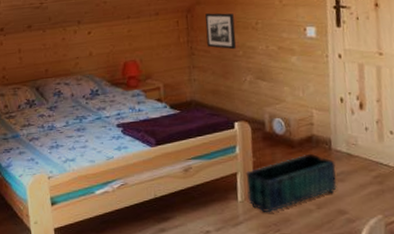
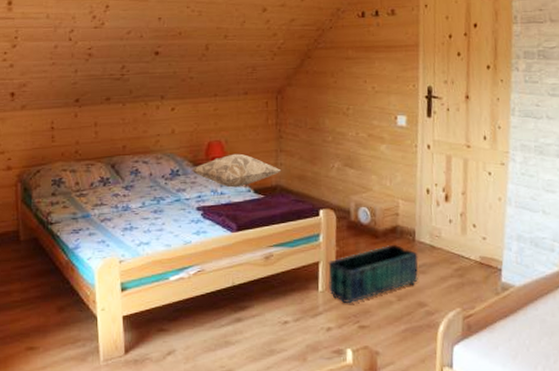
decorative pillow: none [110,71,196,105] -> present [191,153,282,188]
picture frame: present [205,13,236,50] -> none [295,96,326,135]

